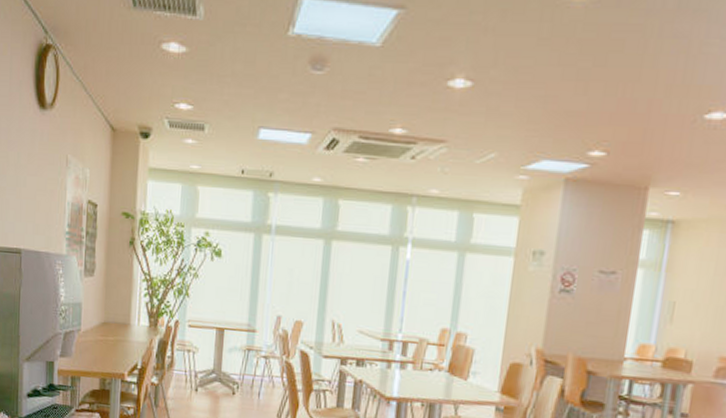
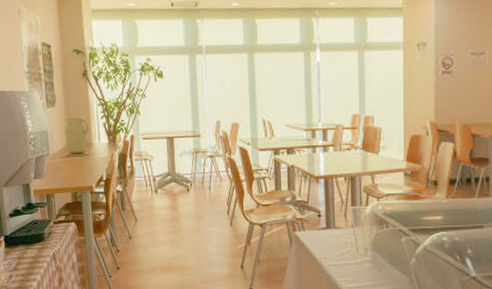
water jug: none [99,291,129,339] -> present [64,117,89,157]

